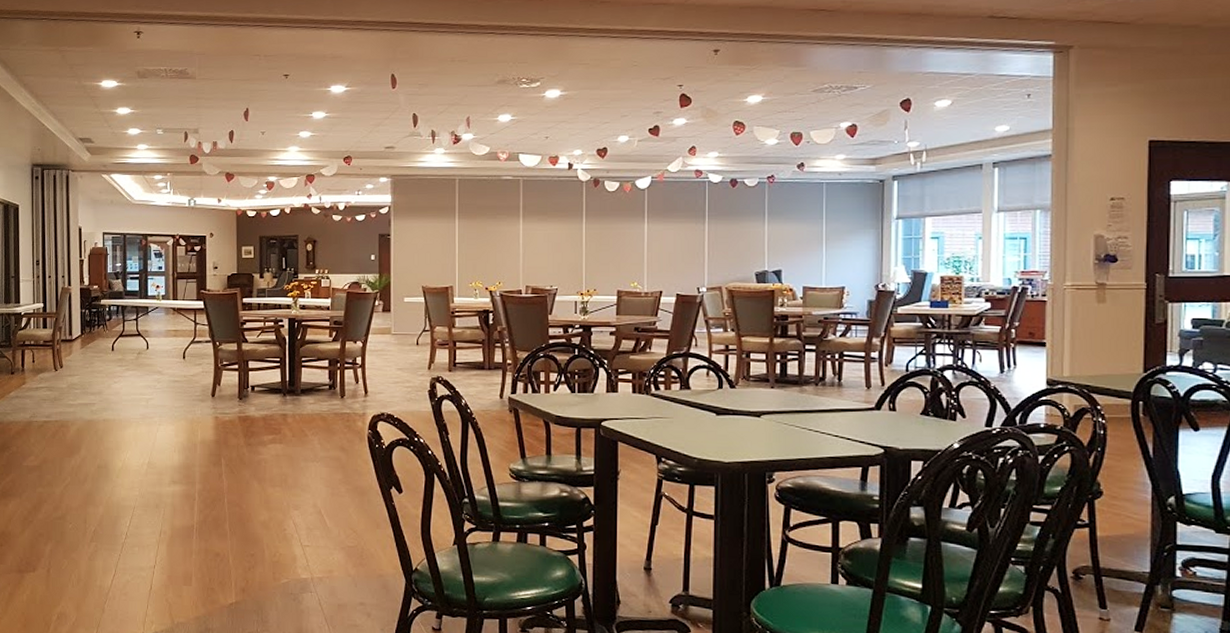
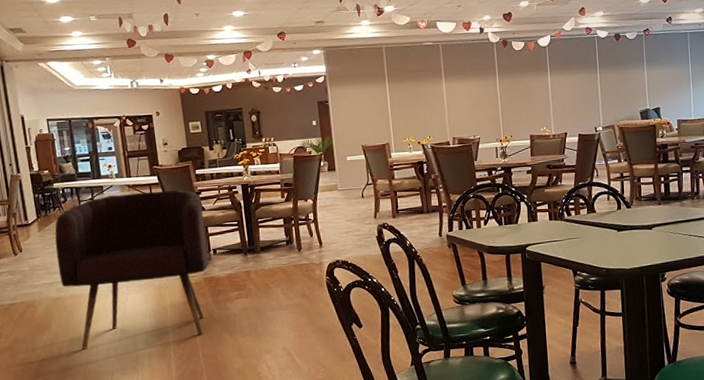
armchair: none [95,317,246,478] -> present [55,189,209,349]

